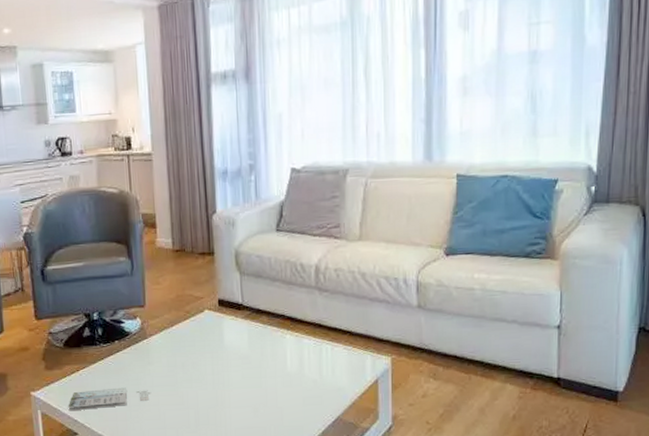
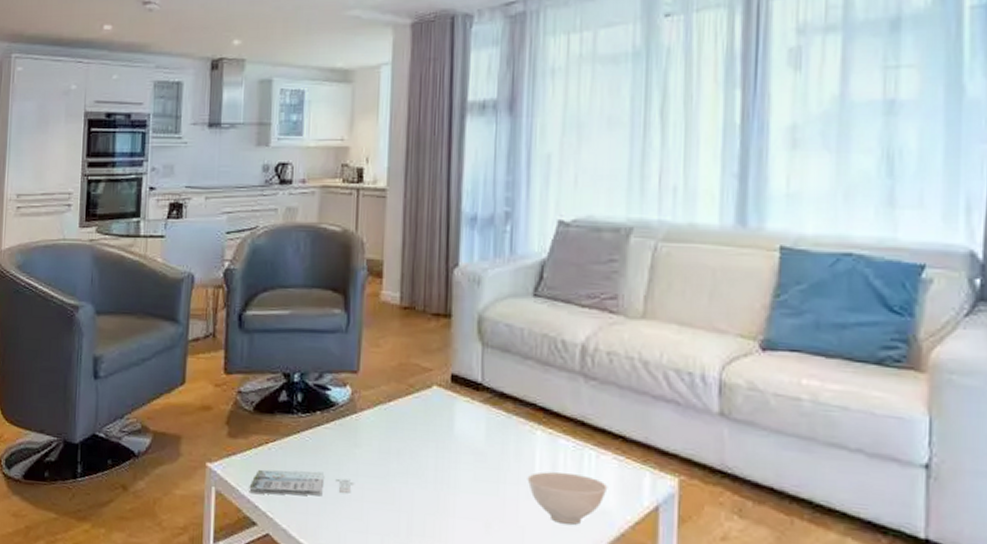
bowl: none [282,364,341,402] -> present [527,472,608,526]

